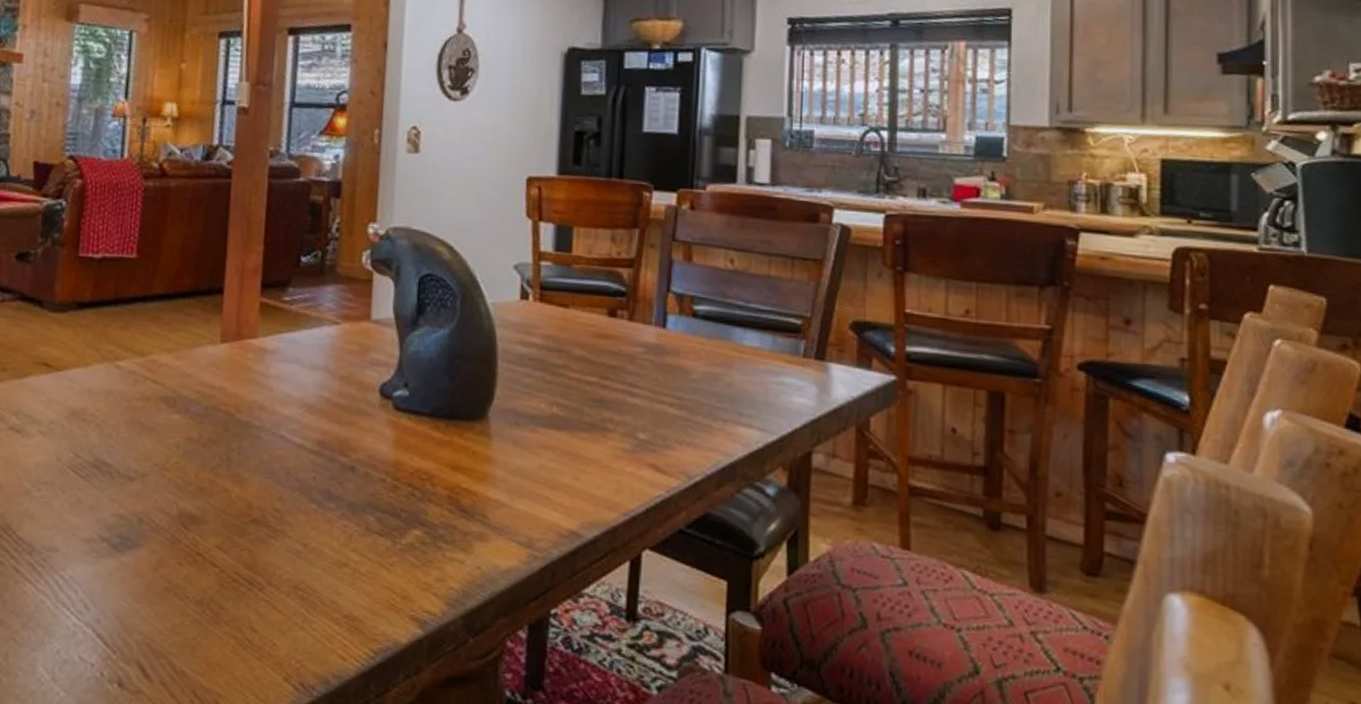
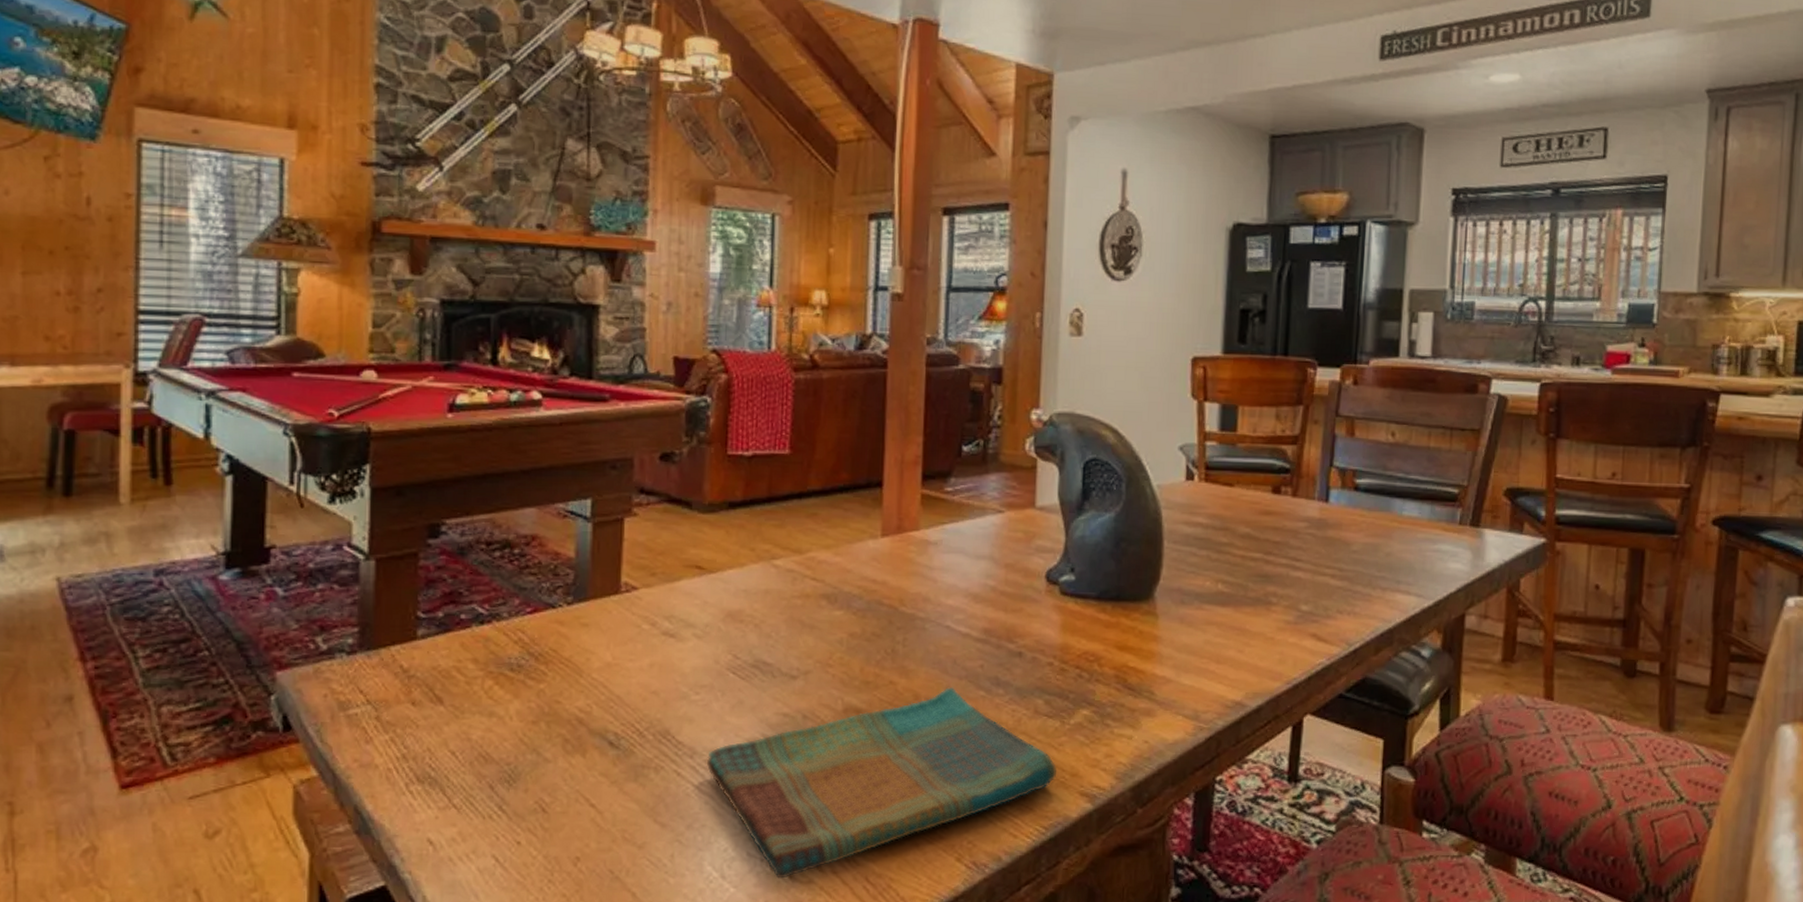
dish towel: none [43,497,388,686] -> present [706,686,1058,879]

